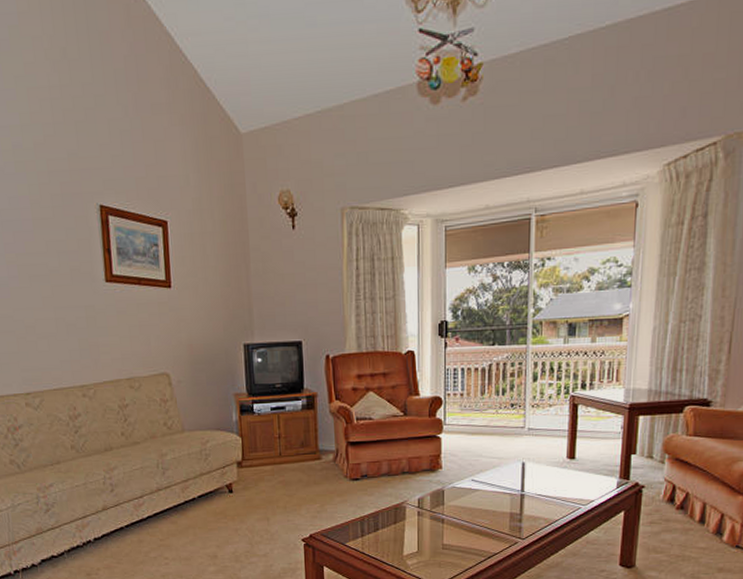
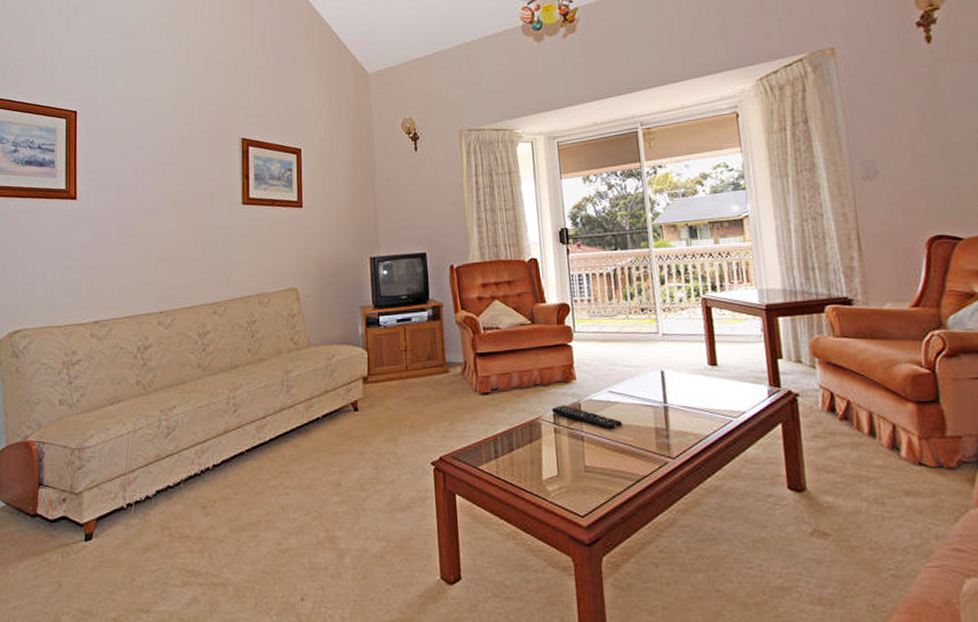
remote control: none [417,491,481,514] -> present [552,405,622,430]

